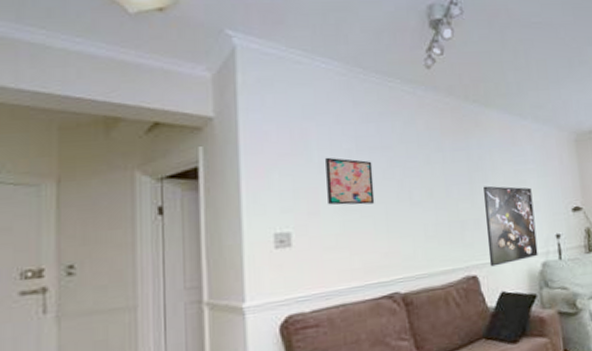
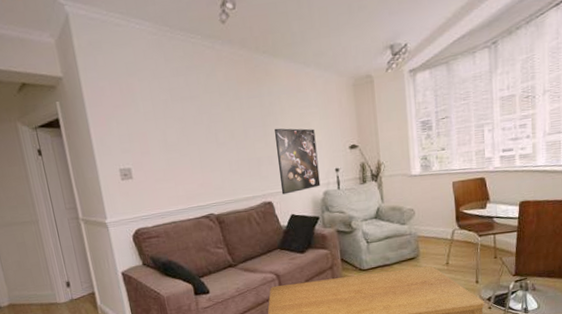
wall art: present [325,157,375,205] -> none [149,107,190,146]

